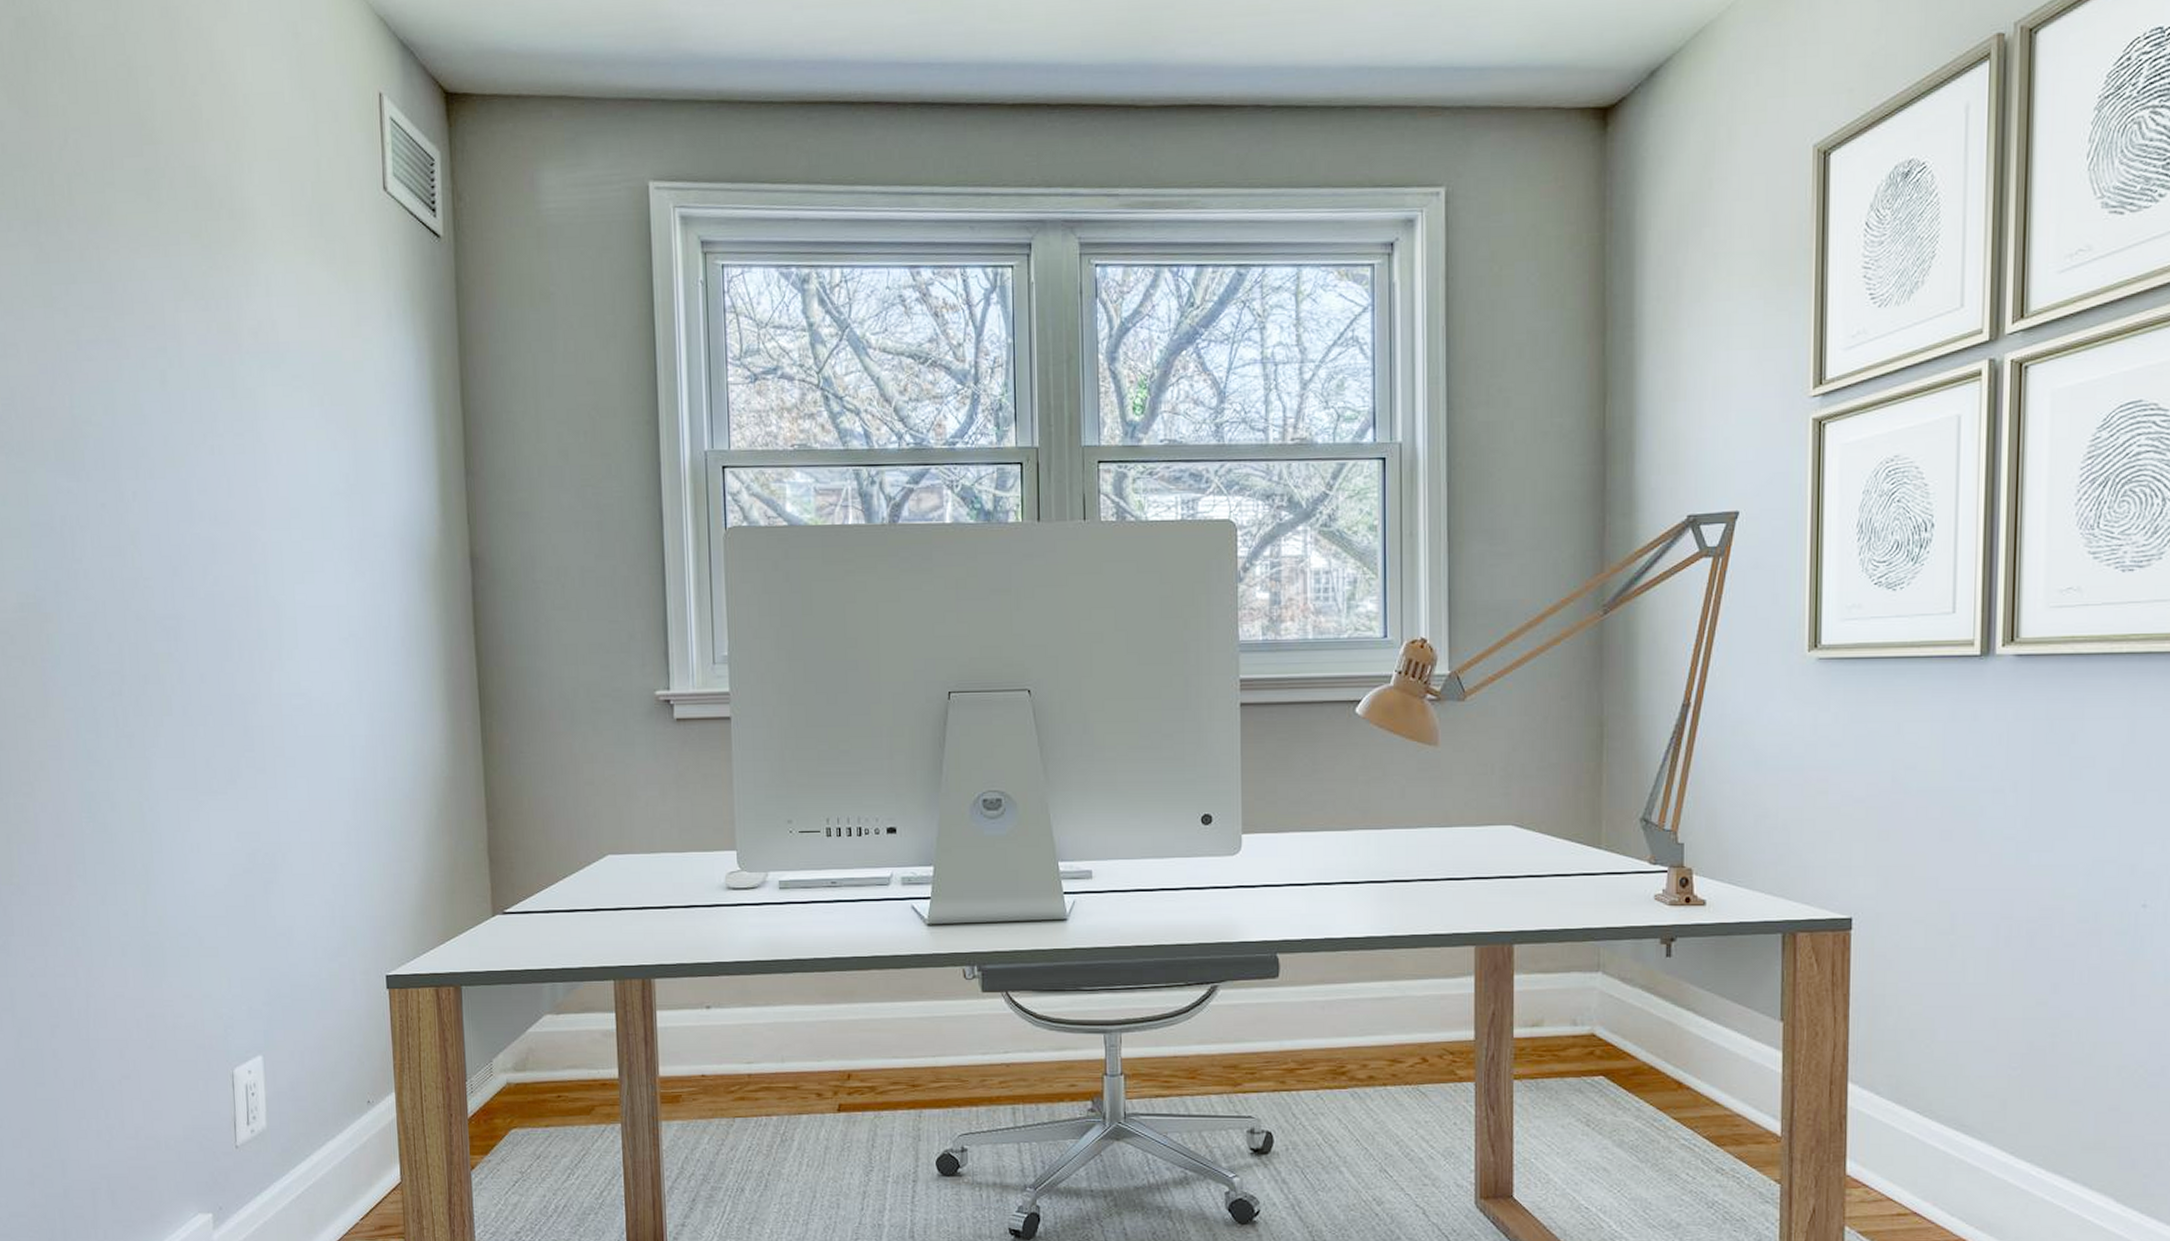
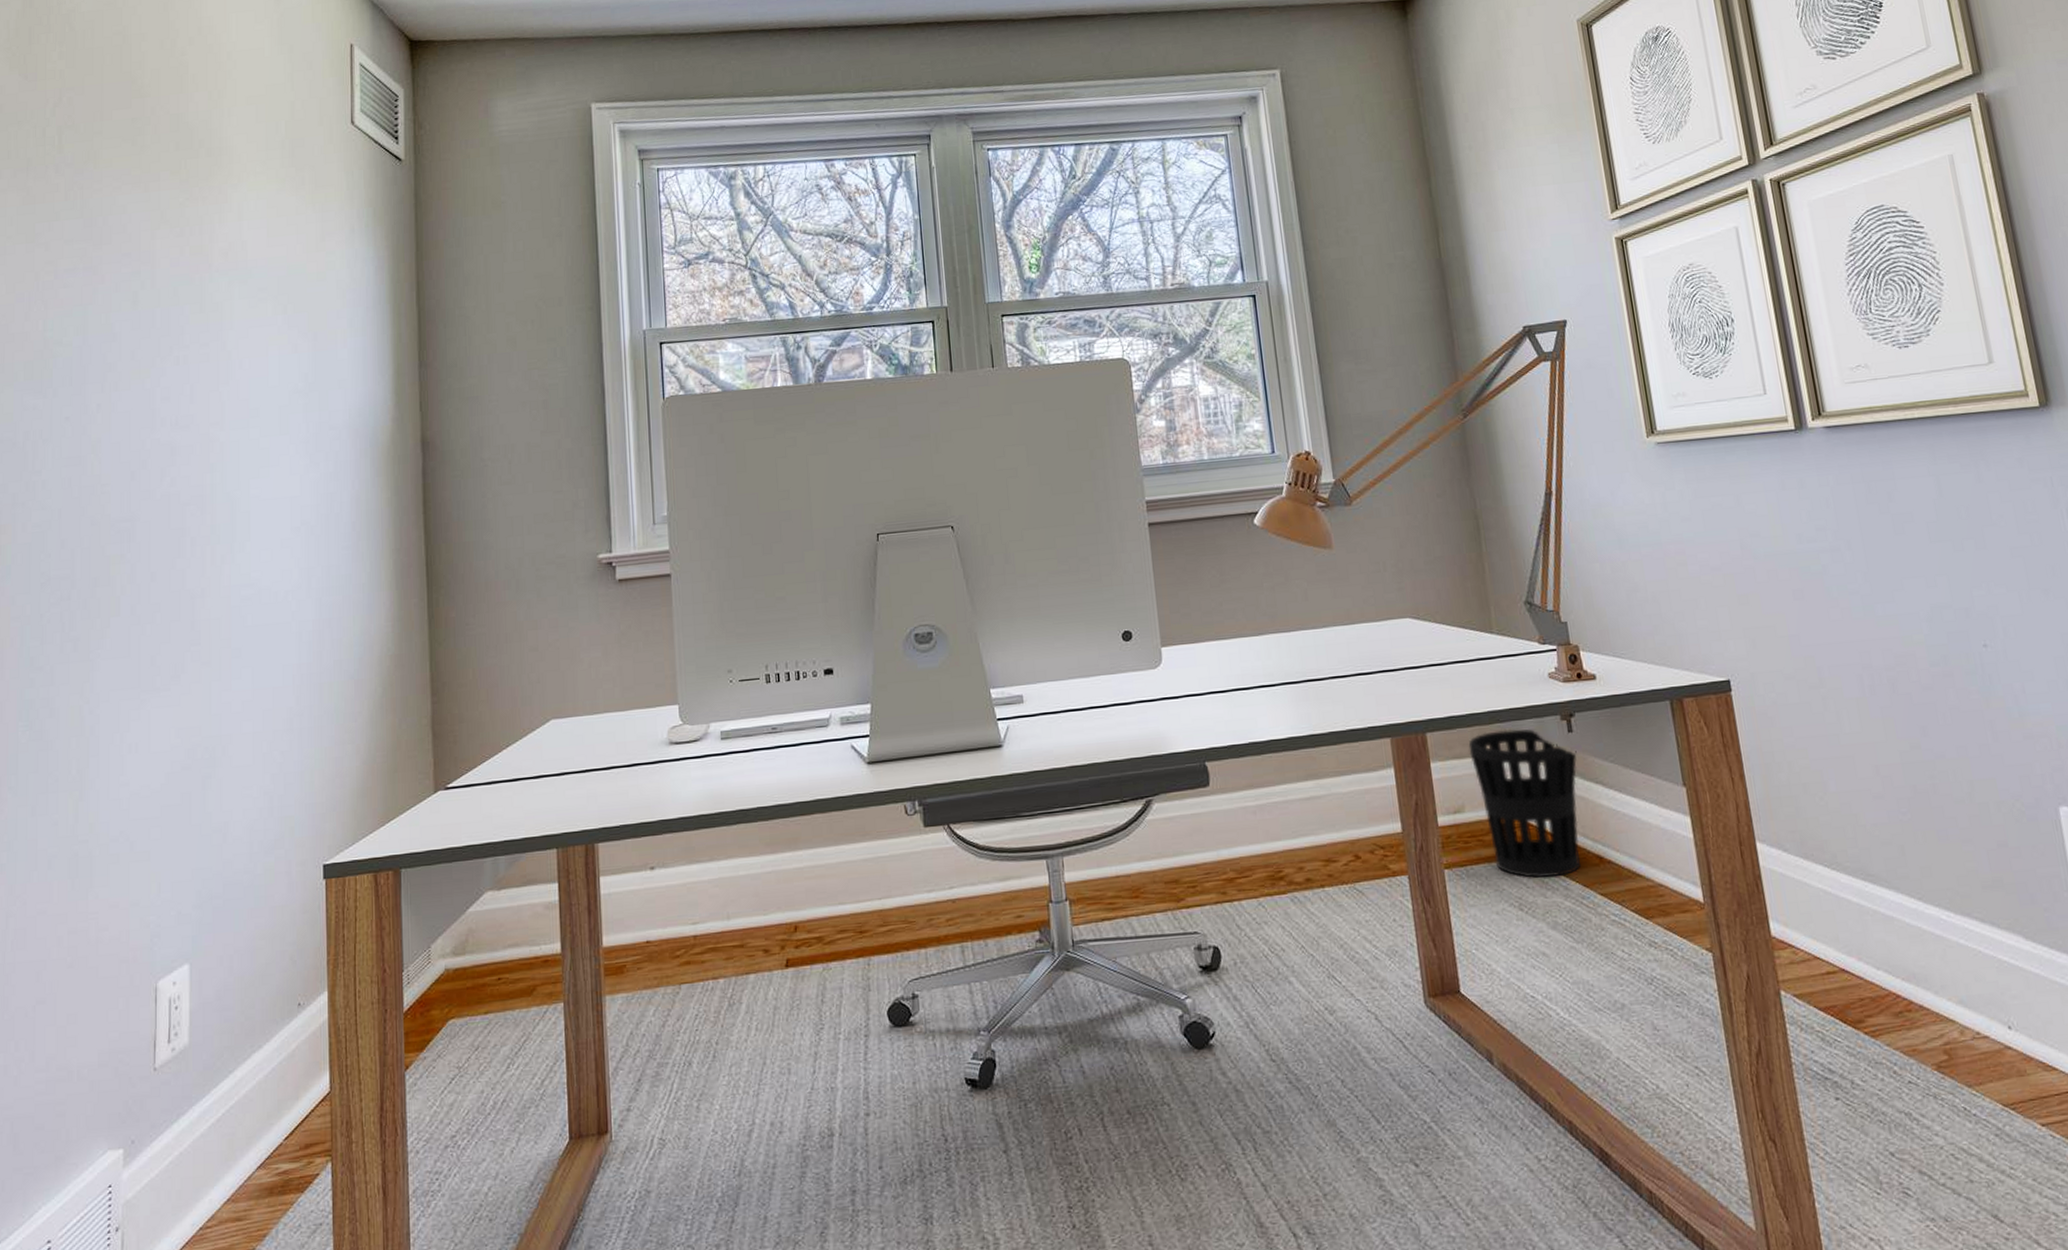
wastebasket: none [1557,949,1672,1098] -> present [1468,729,1582,878]

